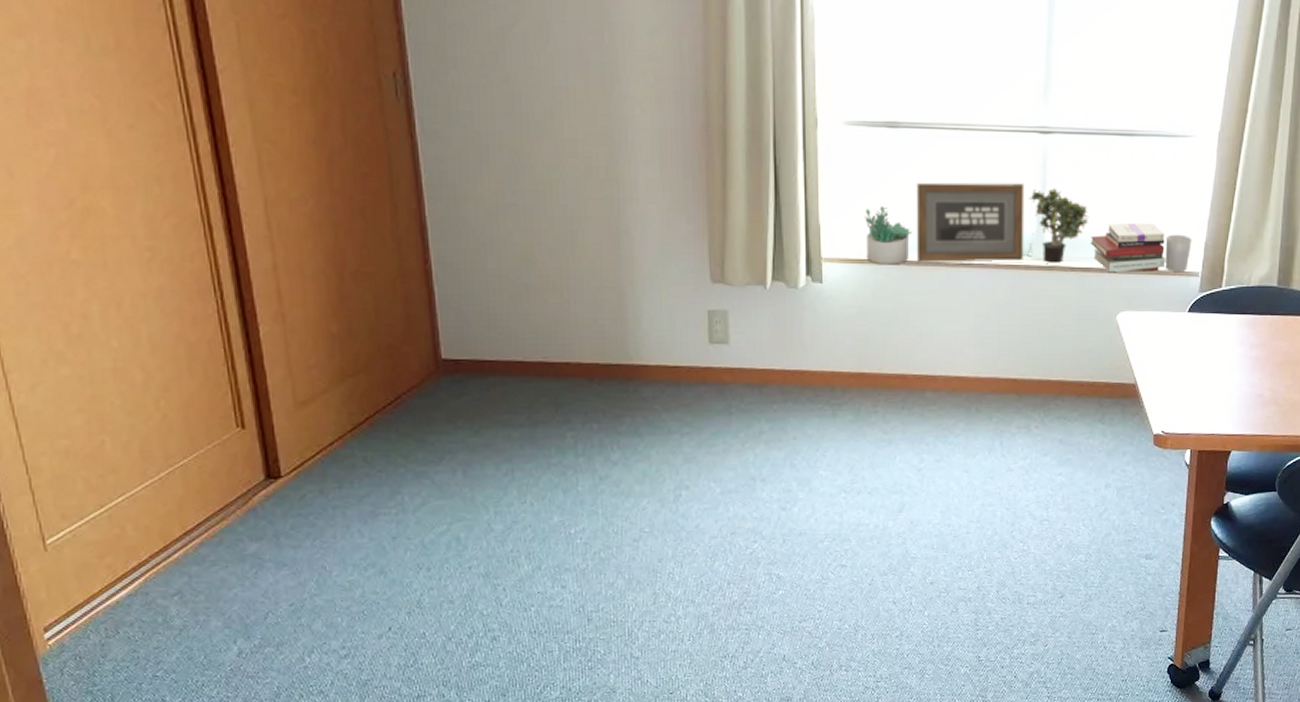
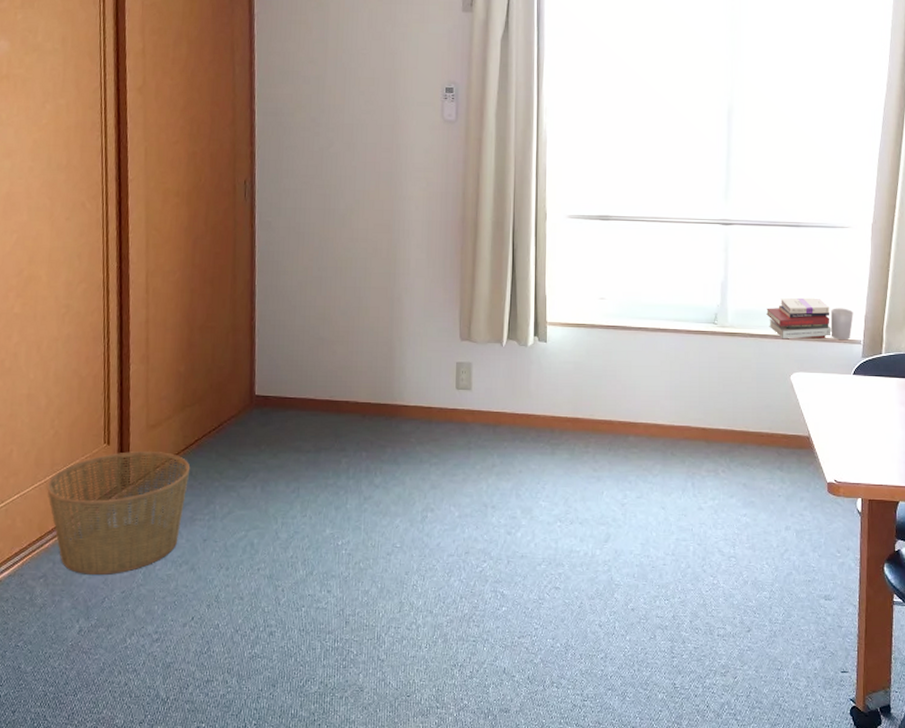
basket: none [162,434,364,588] -> present [46,451,191,575]
succulent plant: present [865,206,913,265] -> none [581,281,620,329]
picture frame: present [916,182,1025,262] -> none [622,263,711,328]
potted plant: present [1029,188,1090,265] -> none [714,268,765,331]

